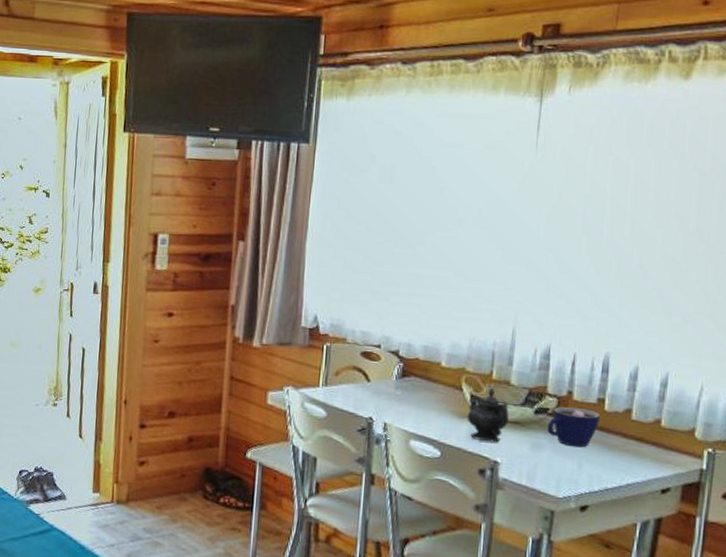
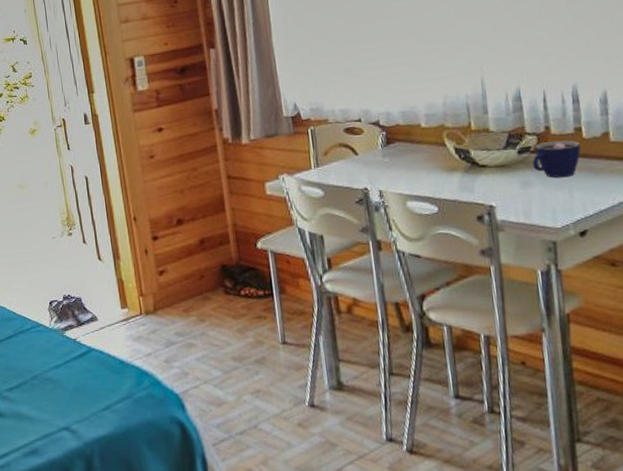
teapot: present [467,387,510,443] -> none [454,137,496,190]

